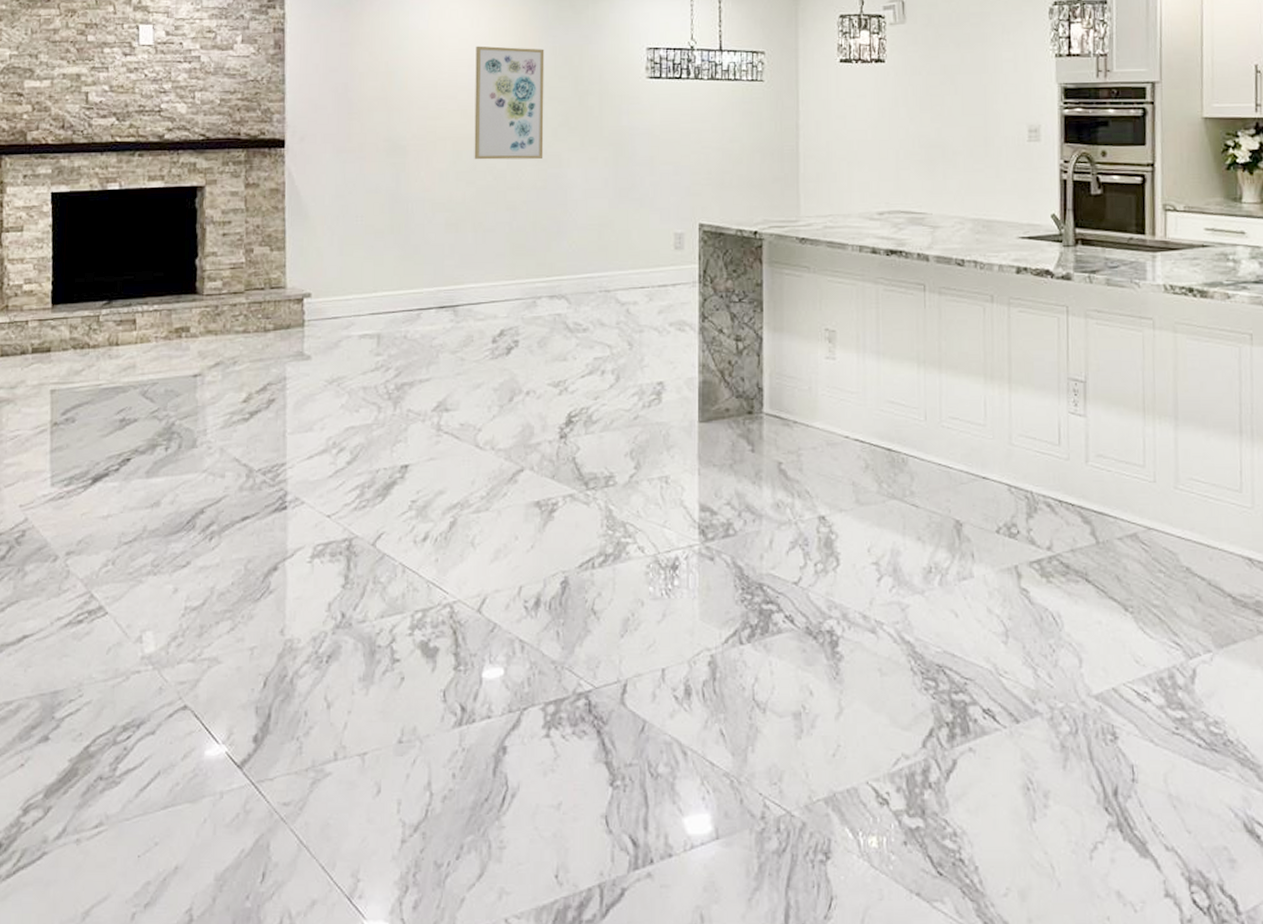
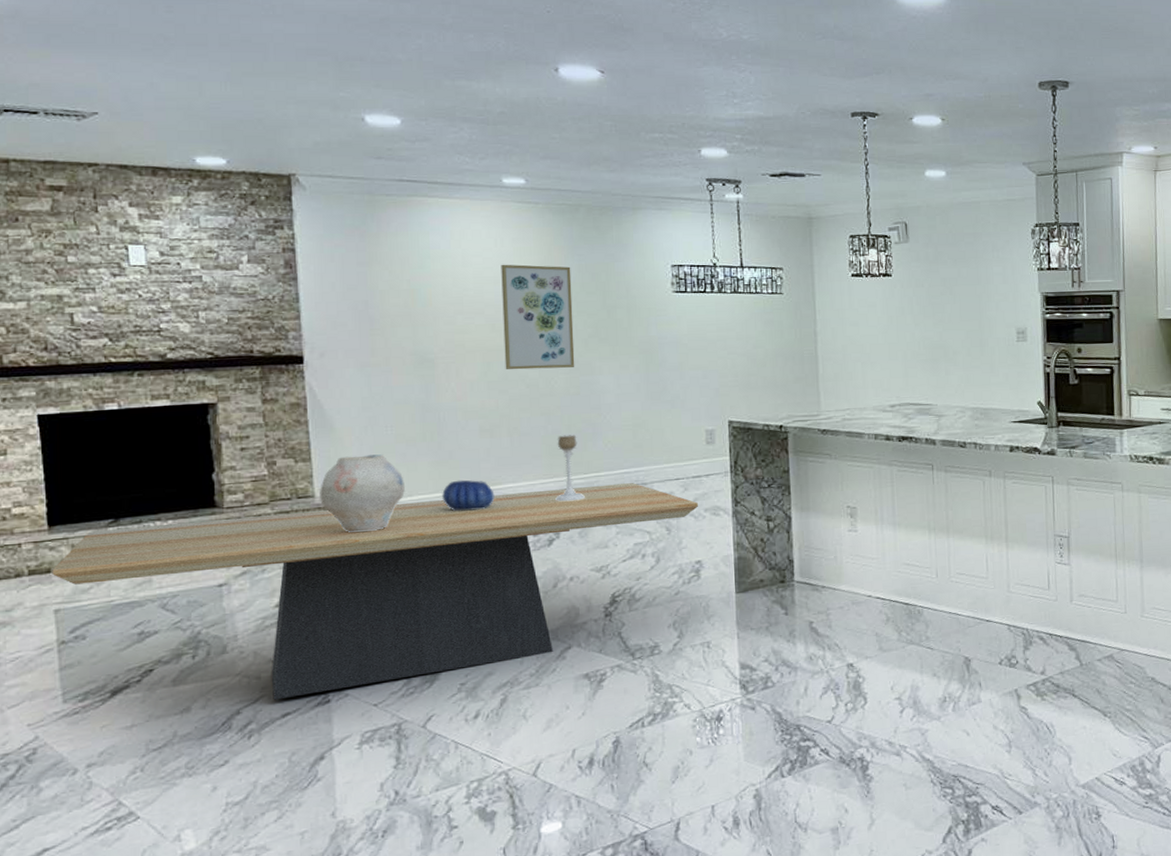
dining table: none [51,289,664,502] -> present [52,483,699,700]
vase: none [291,246,372,329] -> present [320,454,406,533]
decorative bowl: none [405,277,456,311] -> present [442,480,495,511]
candle holder: none [515,233,546,307] -> present [554,435,585,501]

